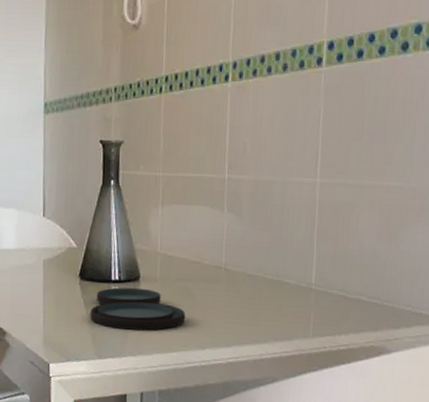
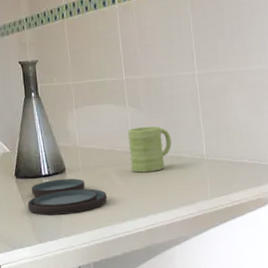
mug: none [219,238,274,295] -> present [128,126,172,173]

